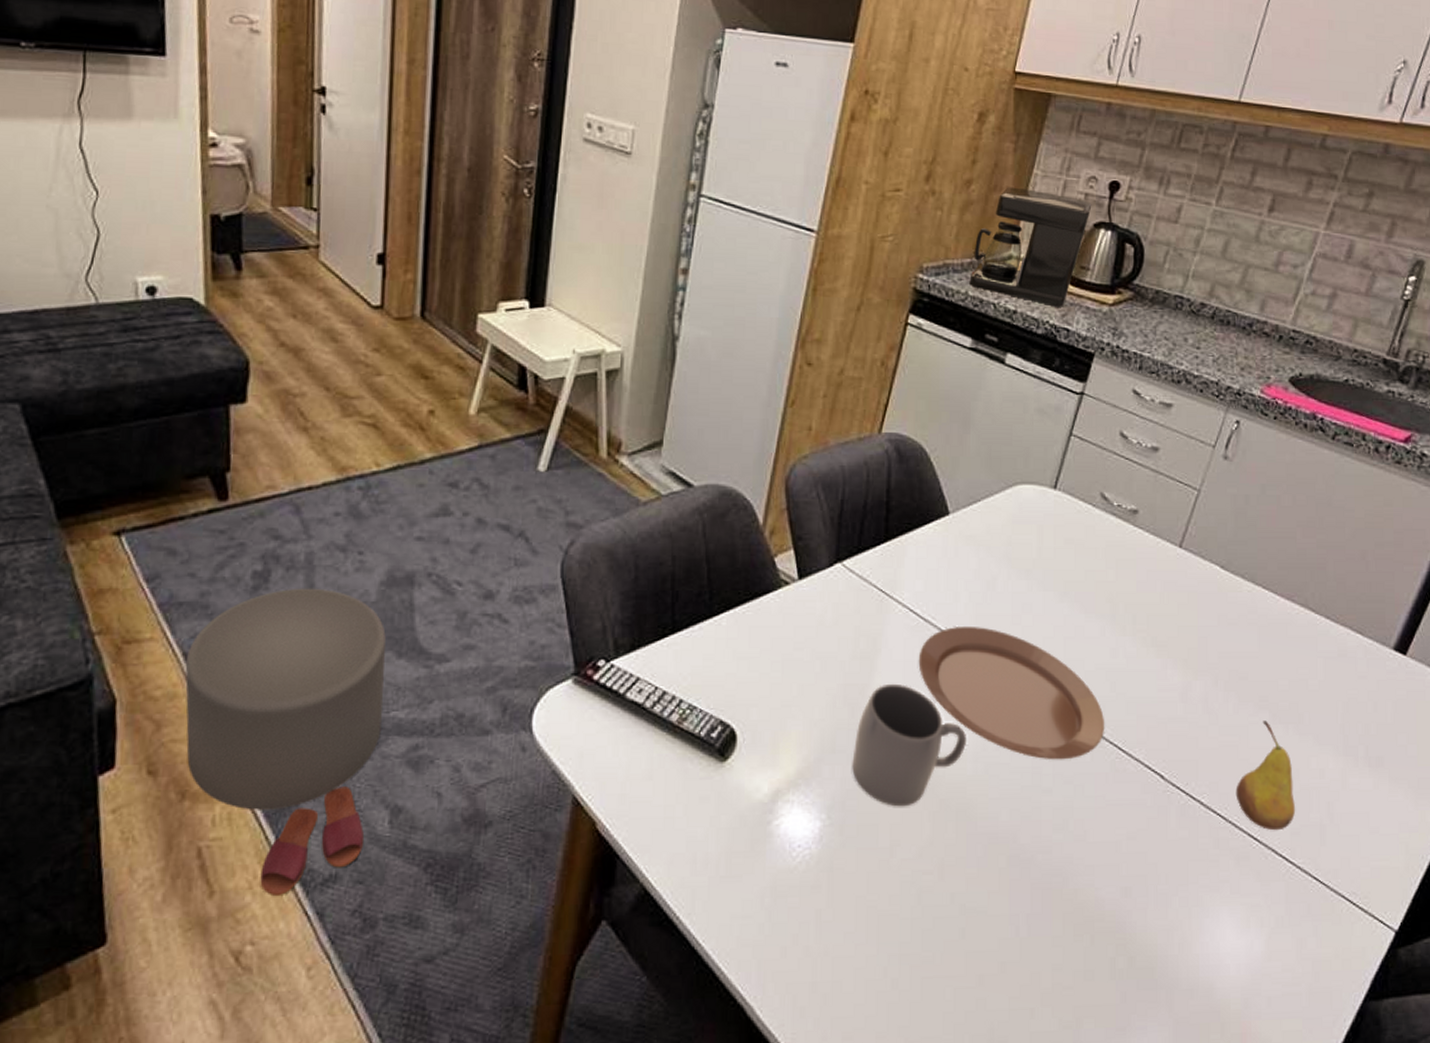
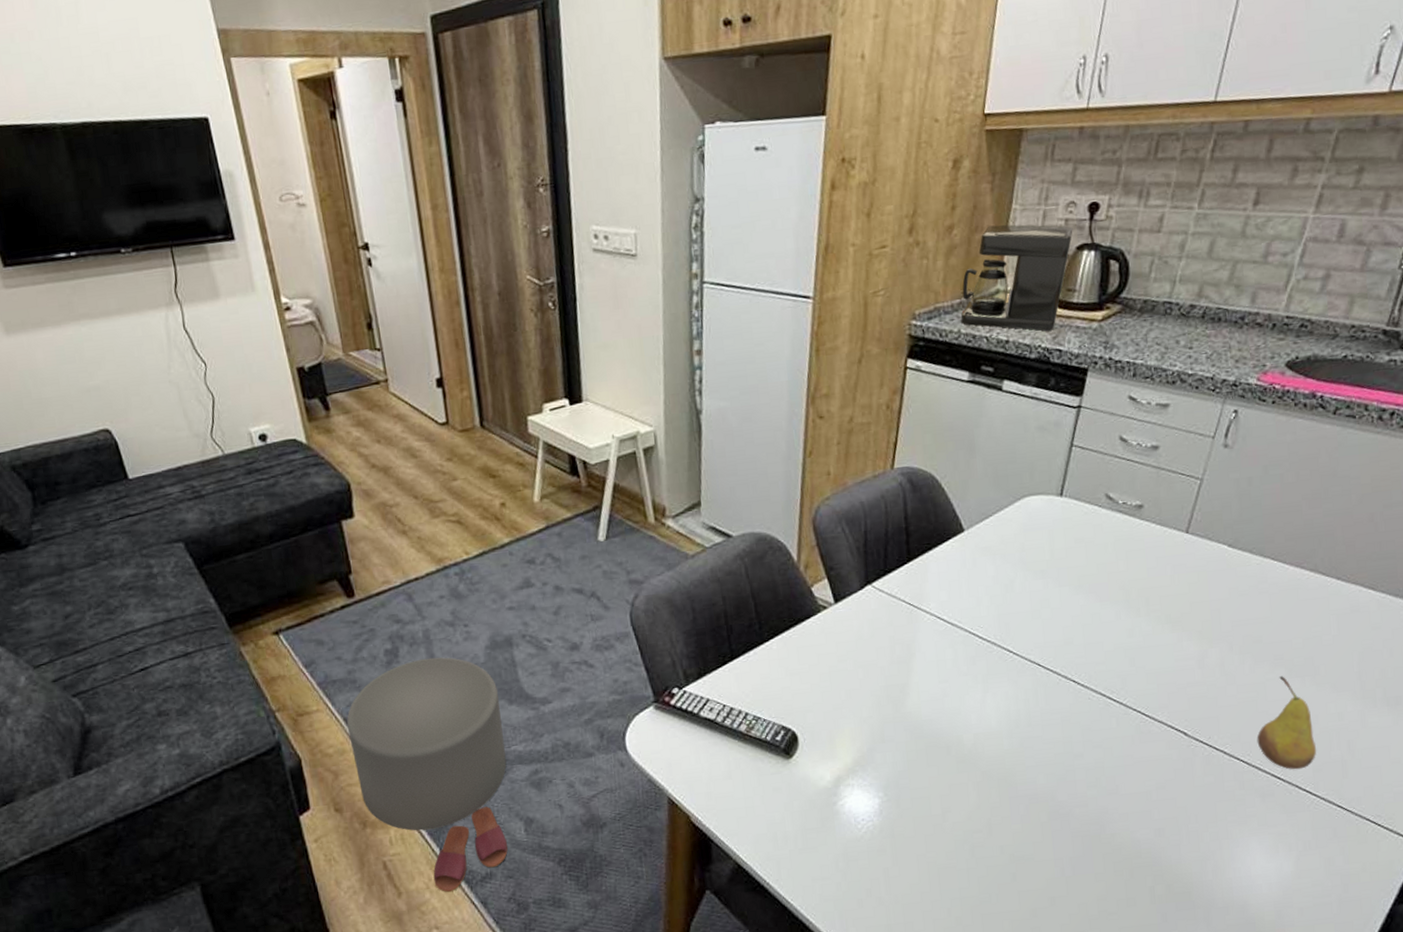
mug: present [852,683,967,807] -> none [900,680,1001,781]
plate: present [918,627,1105,760] -> none [949,624,1128,730]

